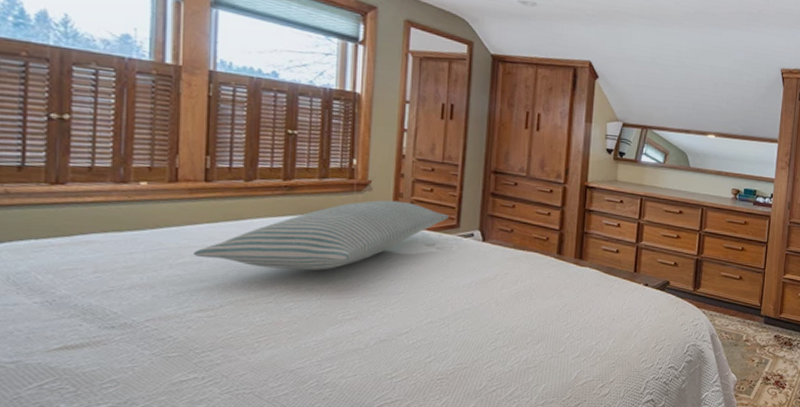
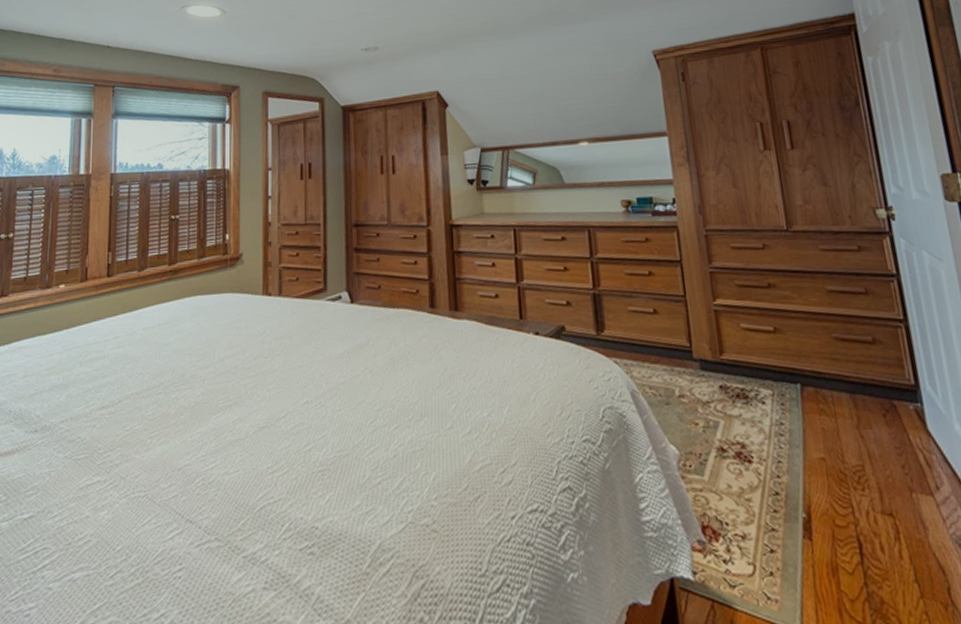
pillow: present [192,200,448,270] -> none [97,270,315,357]

